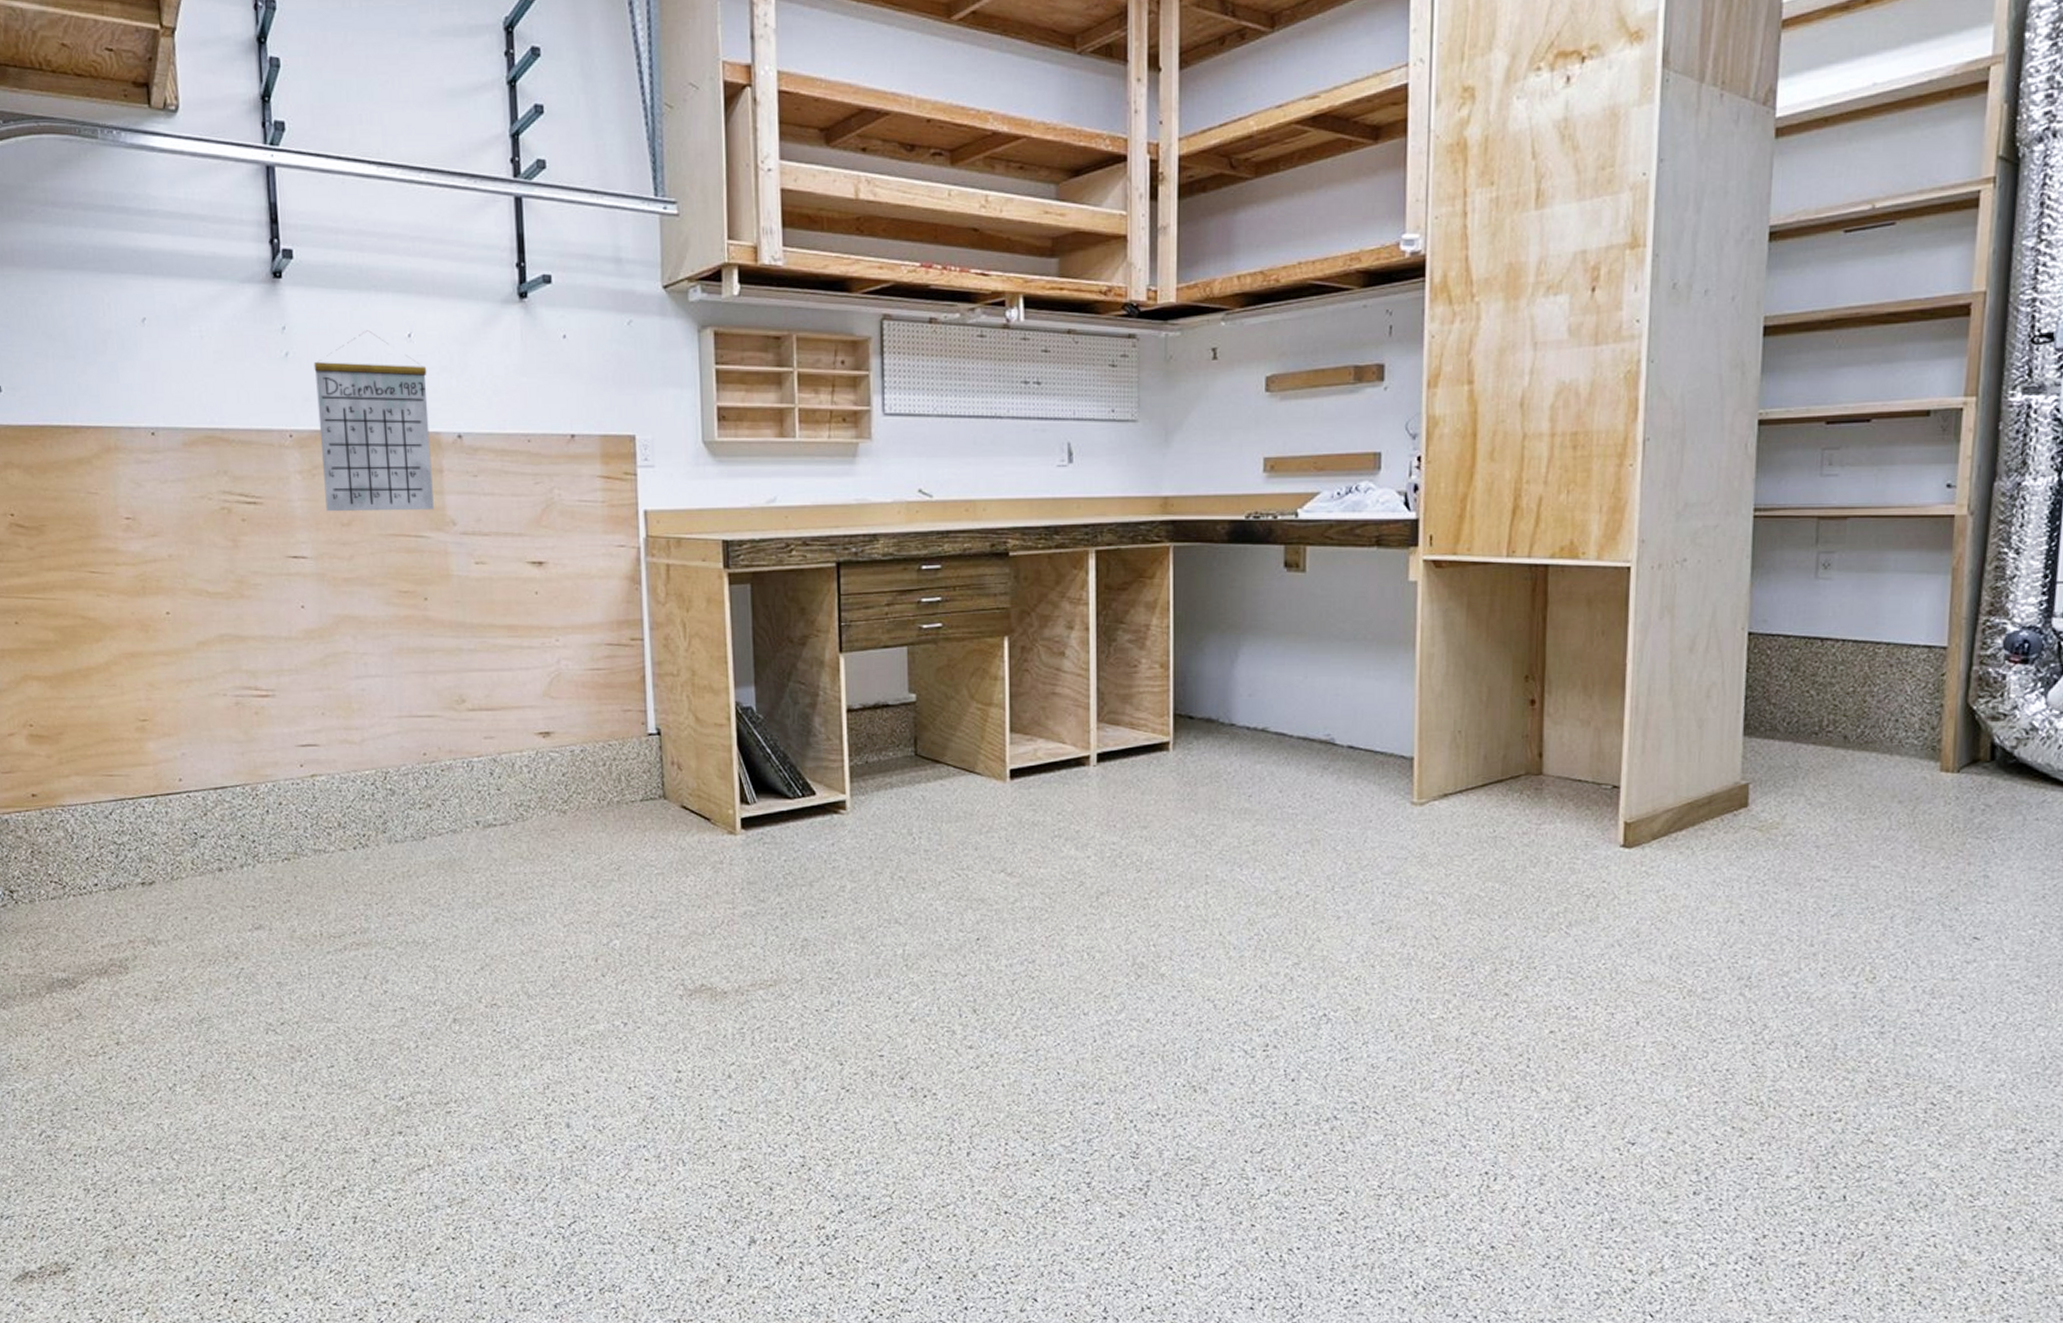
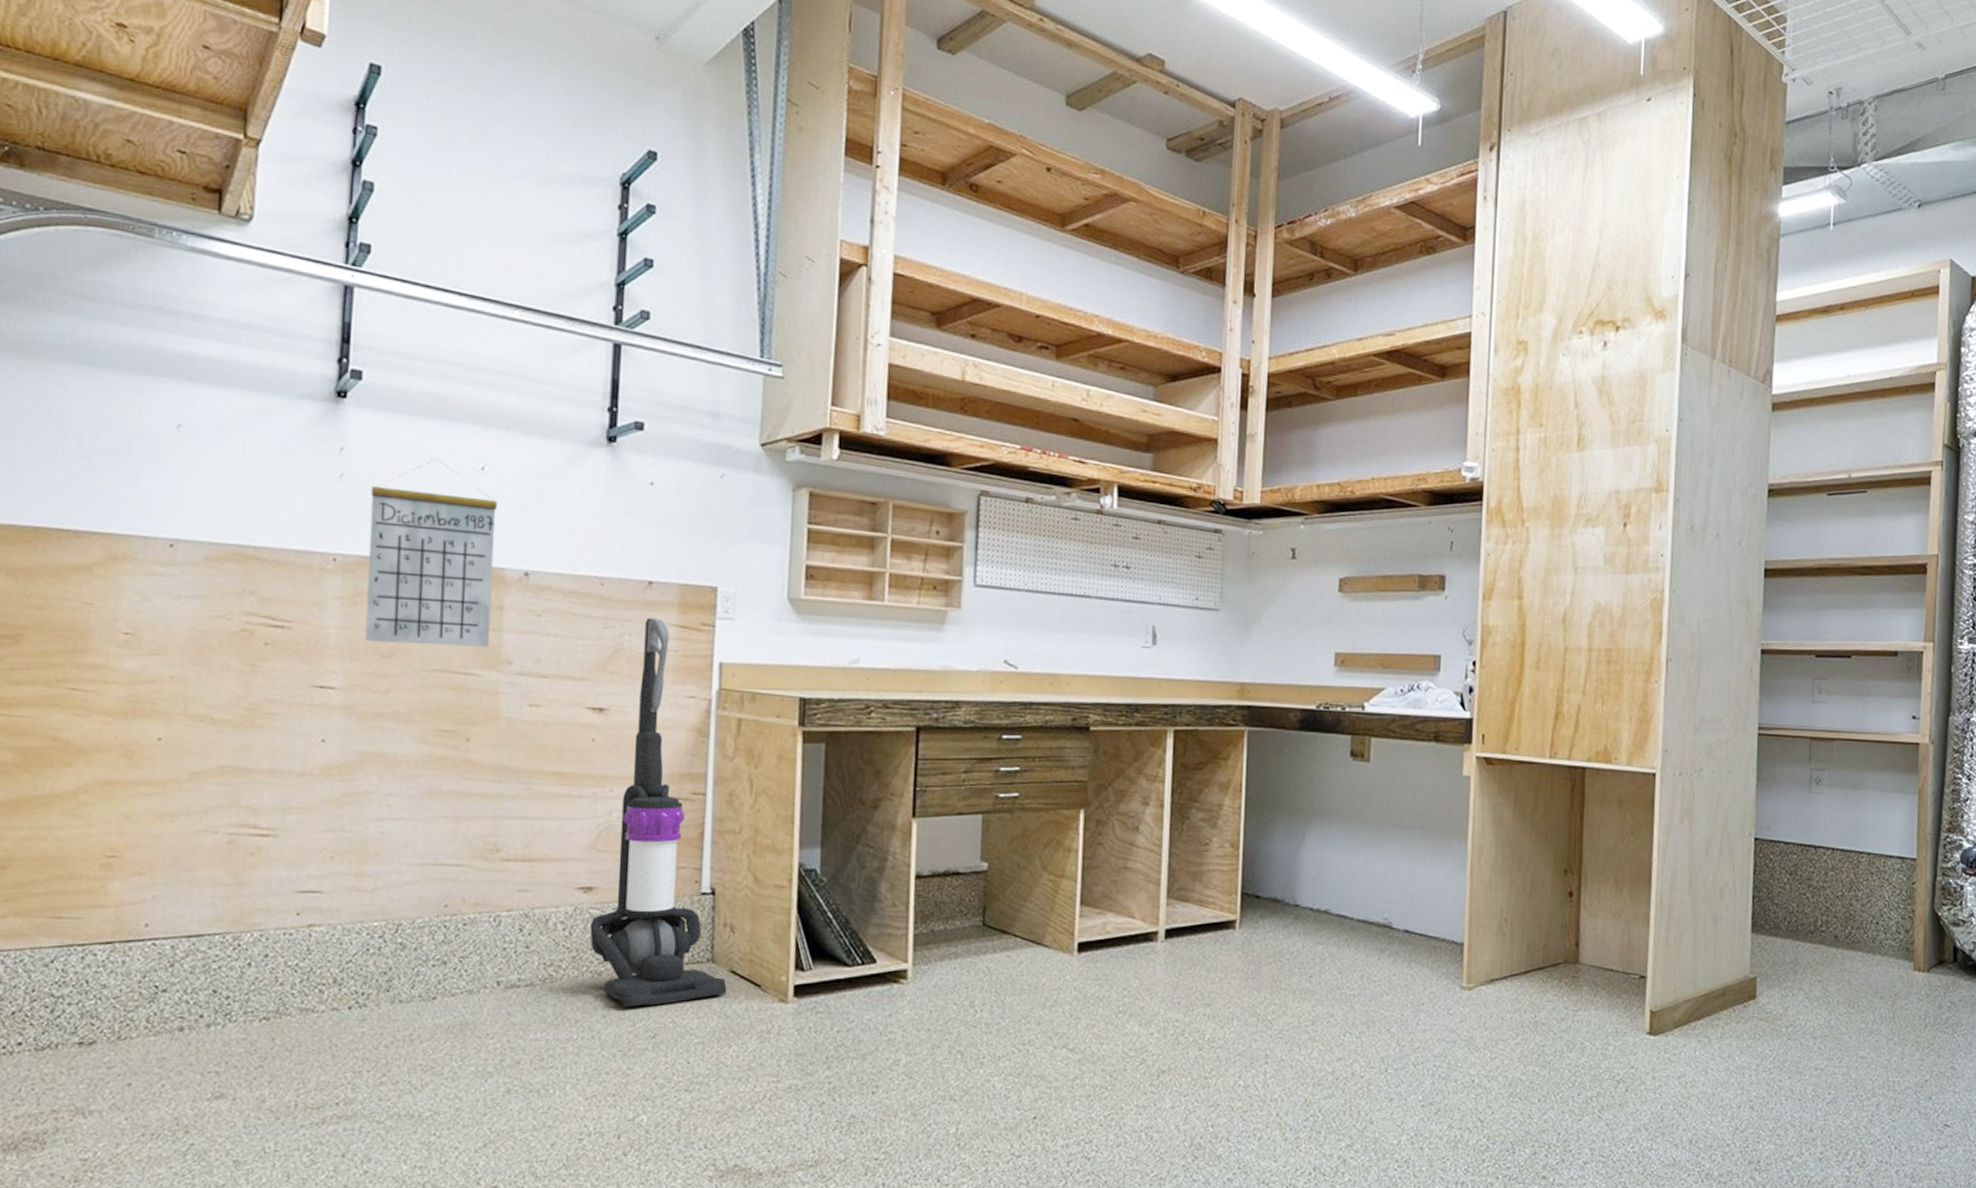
vacuum cleaner: none [551,471,680,843] -> present [590,618,727,1008]

